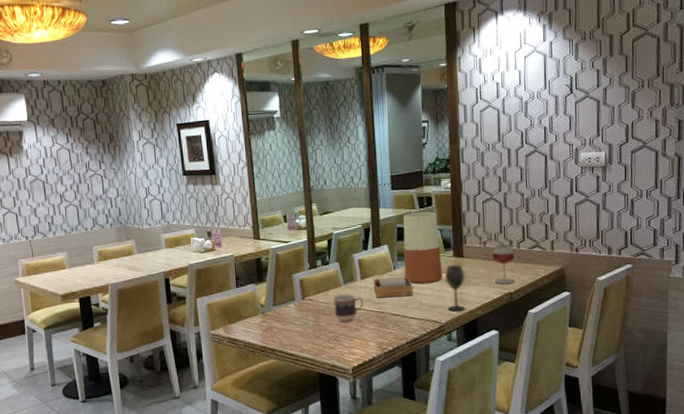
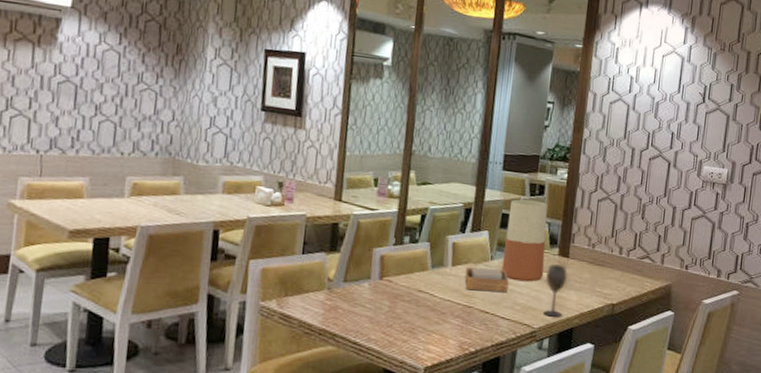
cup: present [332,294,364,322] -> none [414,279,451,313]
wineglass: present [492,244,515,285] -> none [597,249,623,295]

